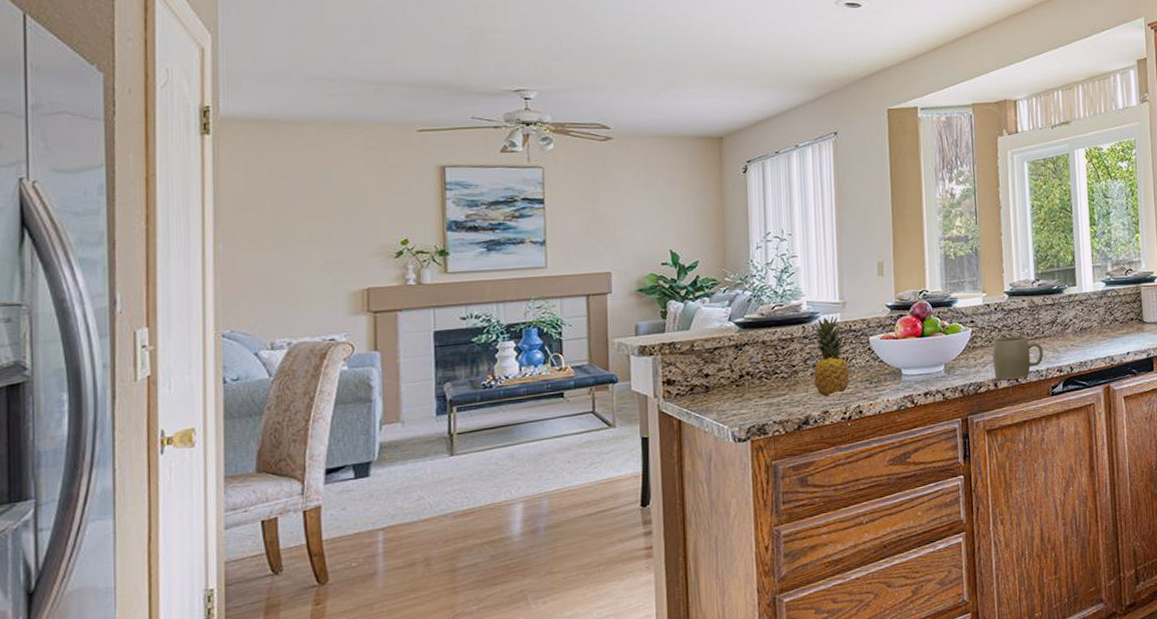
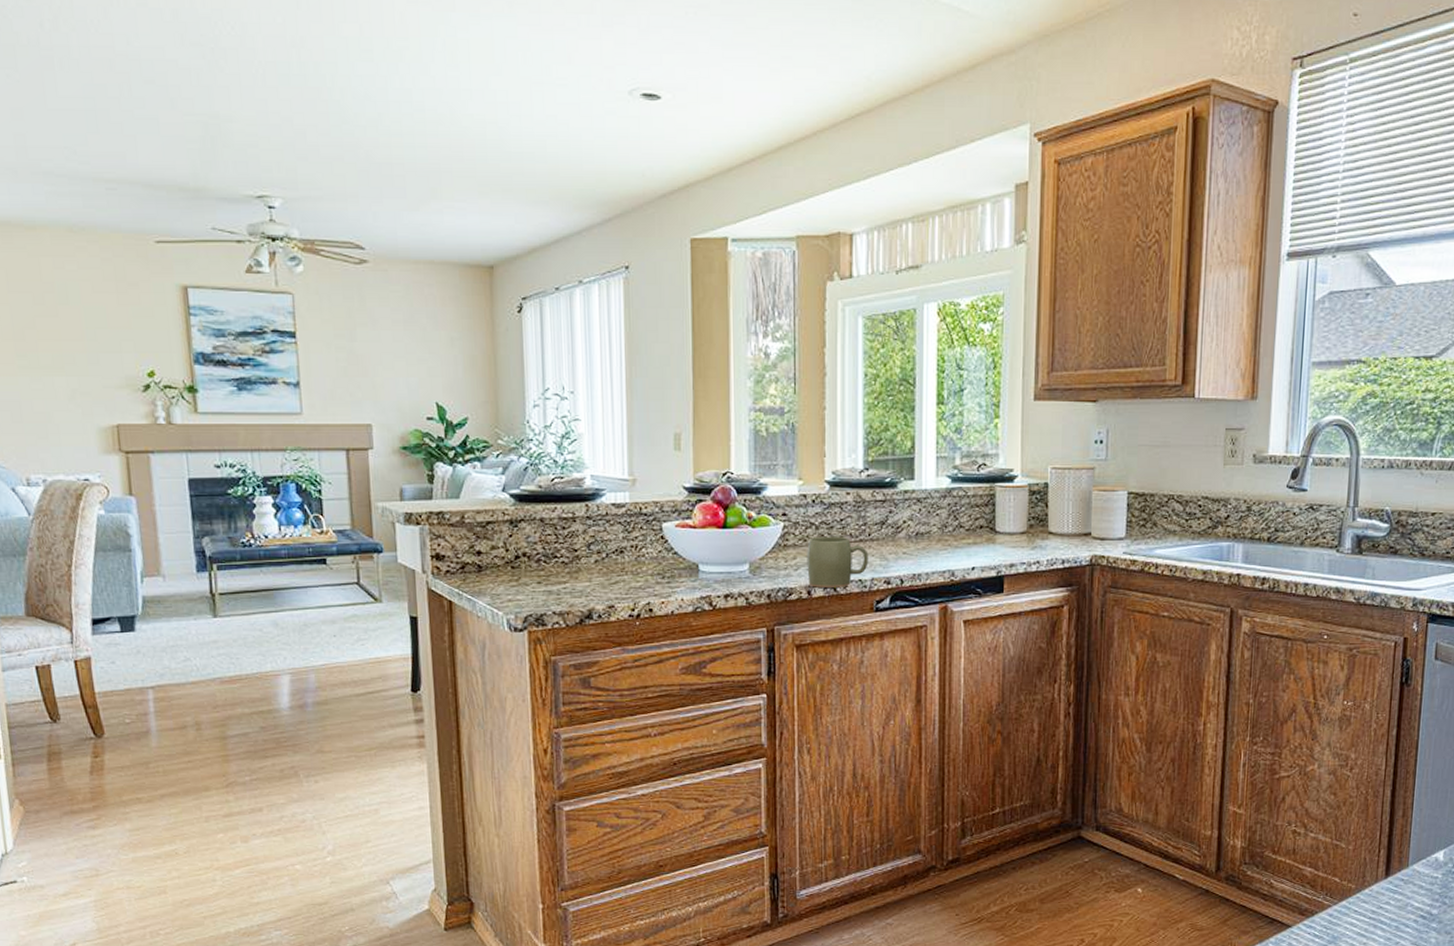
fruit: present [814,315,850,396] -> none [598,494,639,587]

